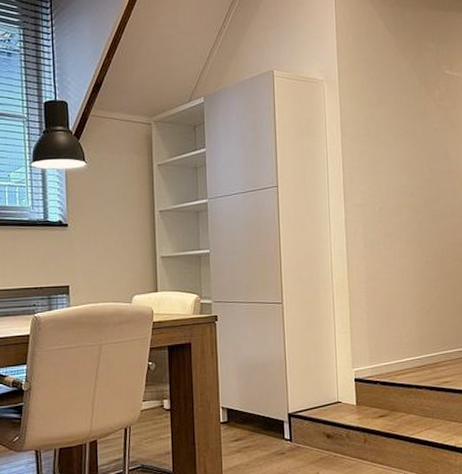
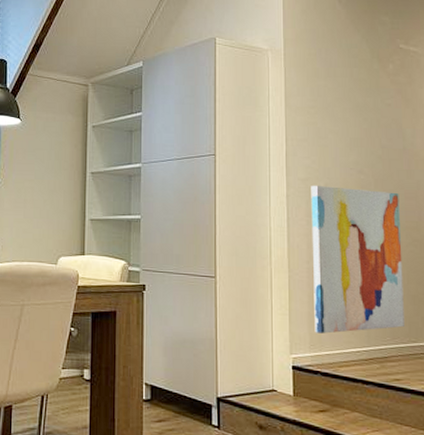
wall art: none [367,210,452,347] -> present [311,186,404,334]

